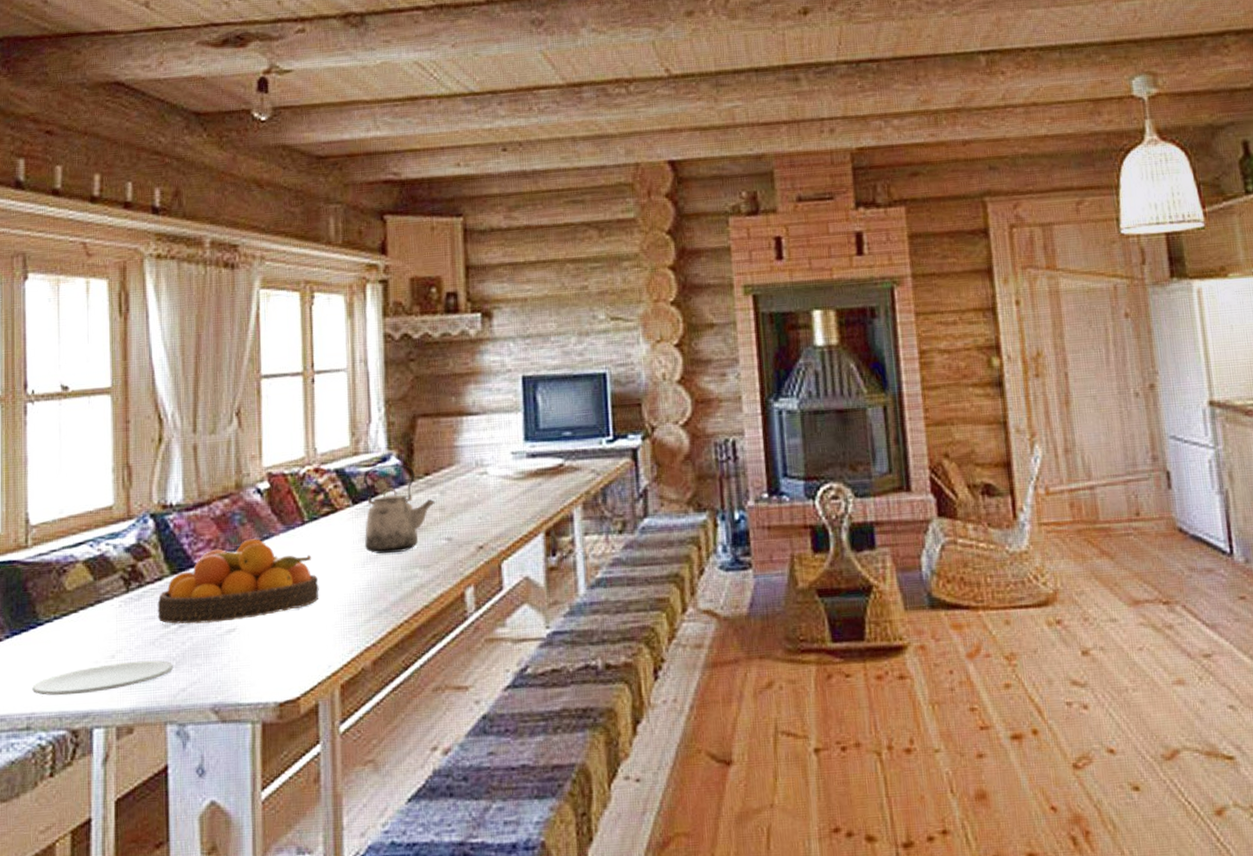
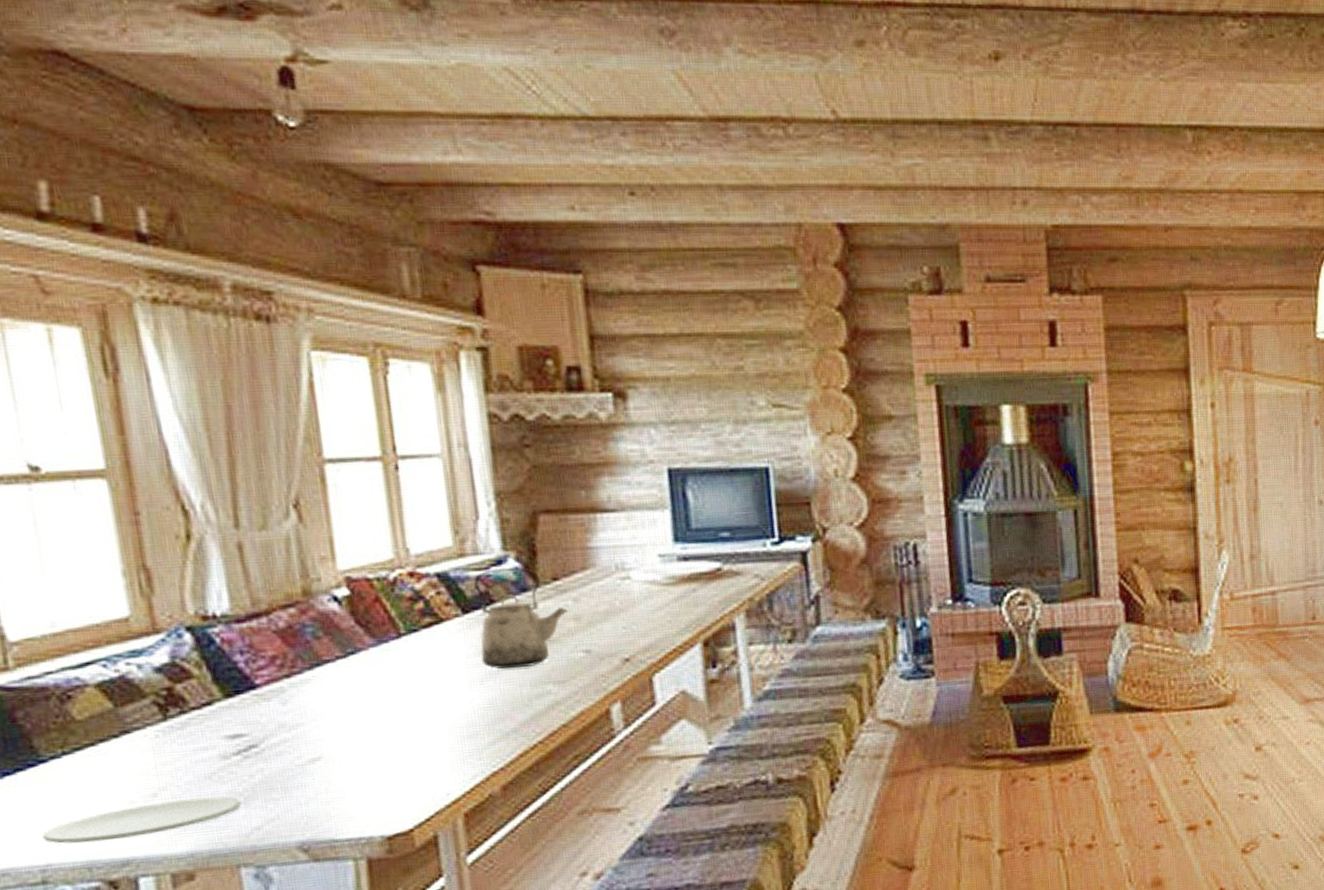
fruit bowl: present [157,539,319,624] -> none [209,654,427,755]

